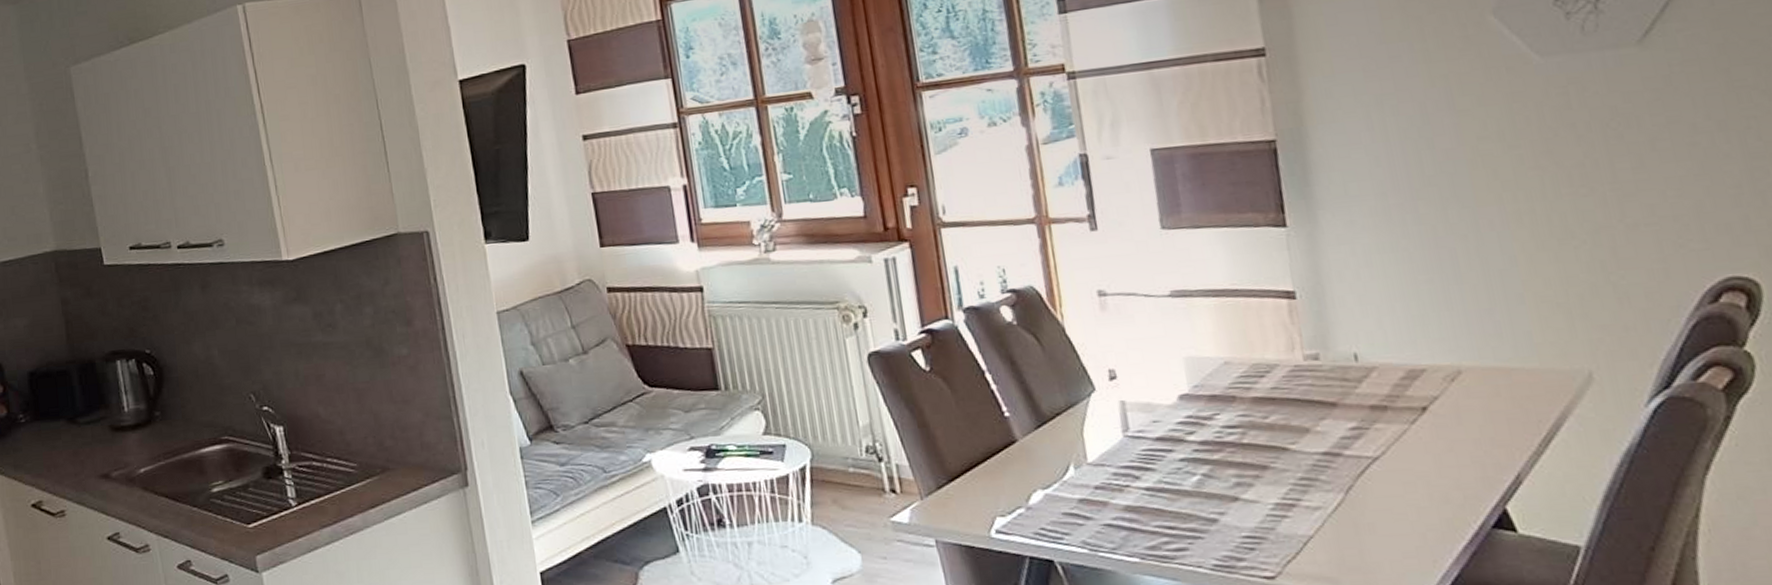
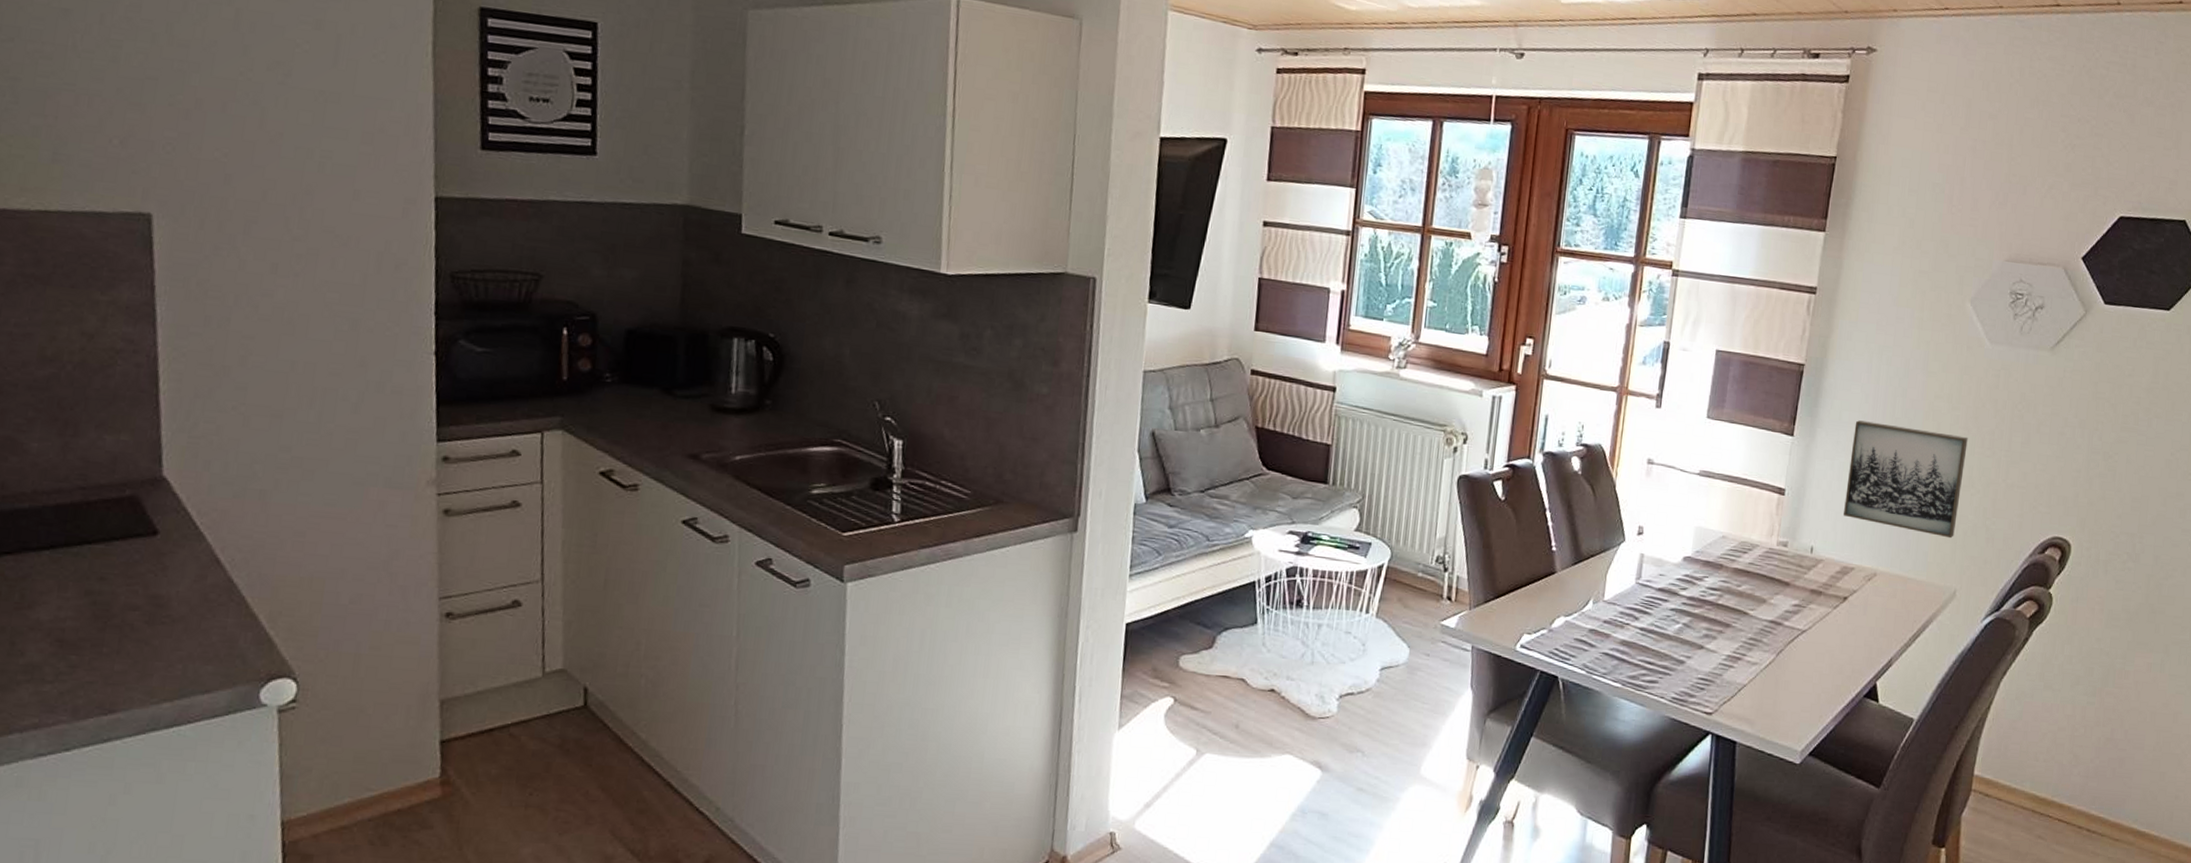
wall art: none [1369,177,1565,309] -> present [1843,420,1968,539]

